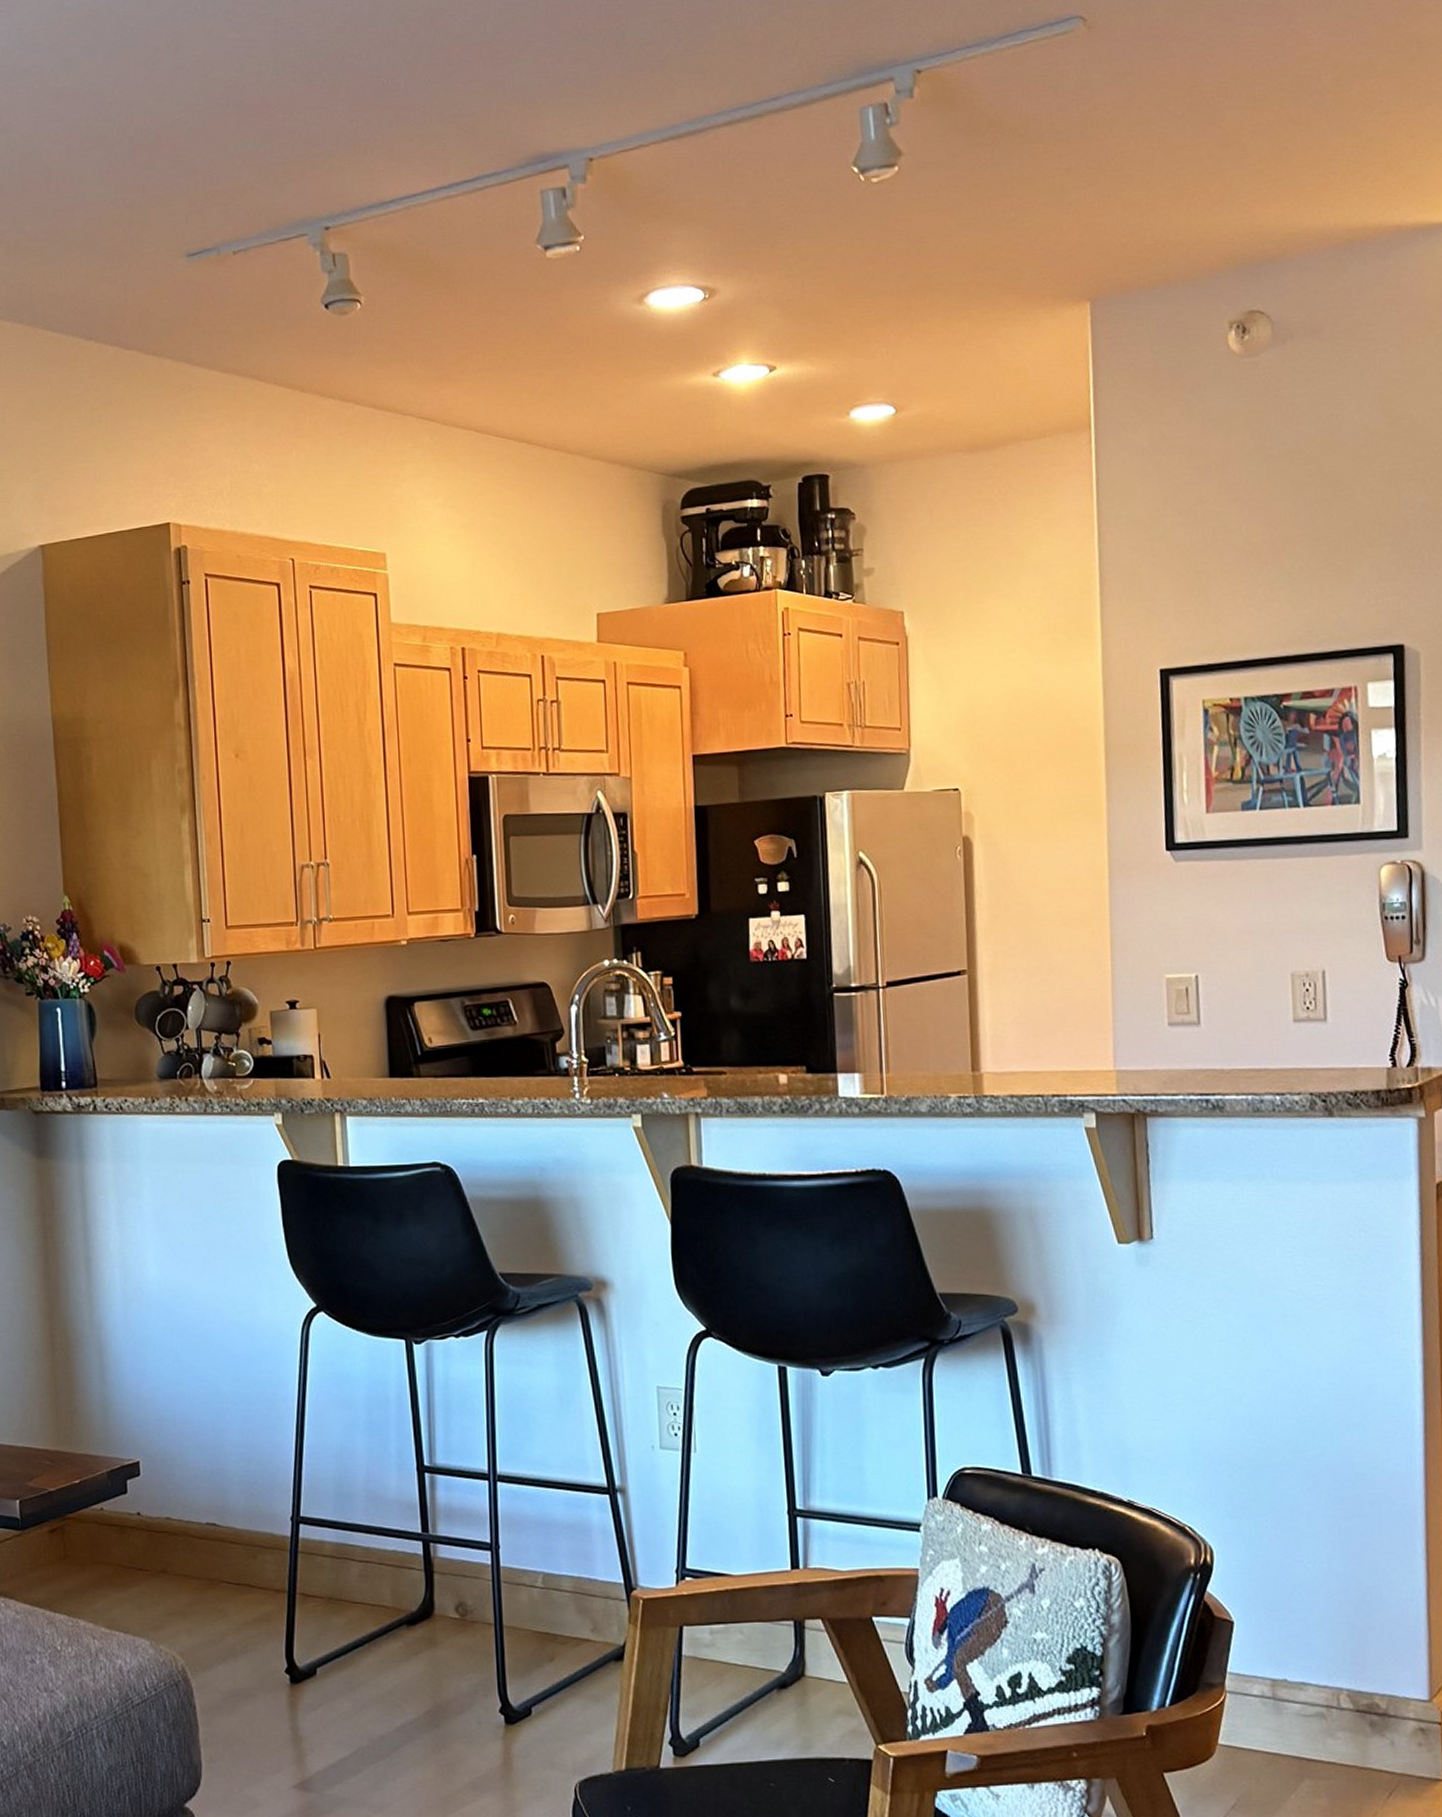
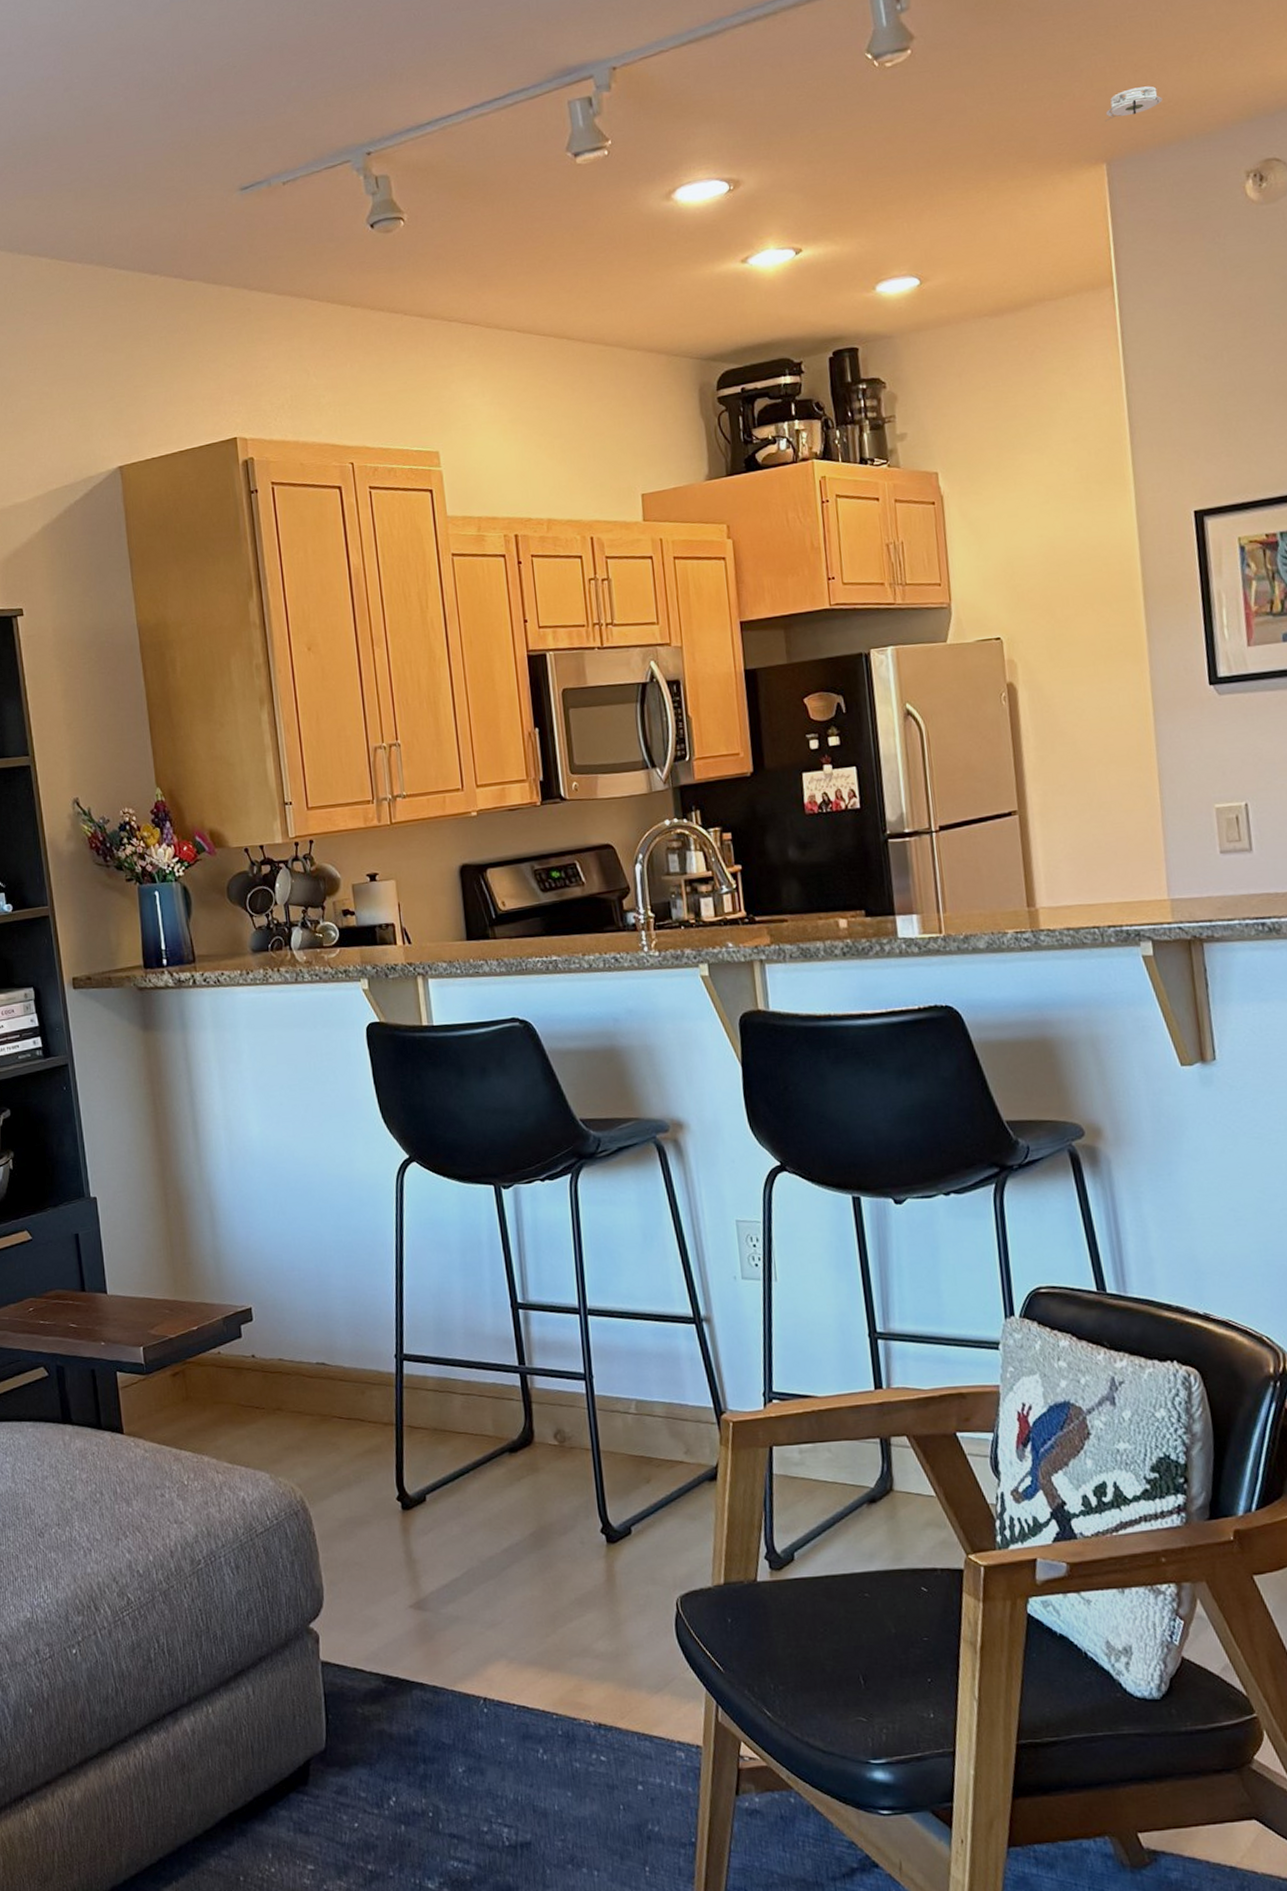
smoke detector: none [1091,225,1150,259] -> present [1105,86,1163,122]

